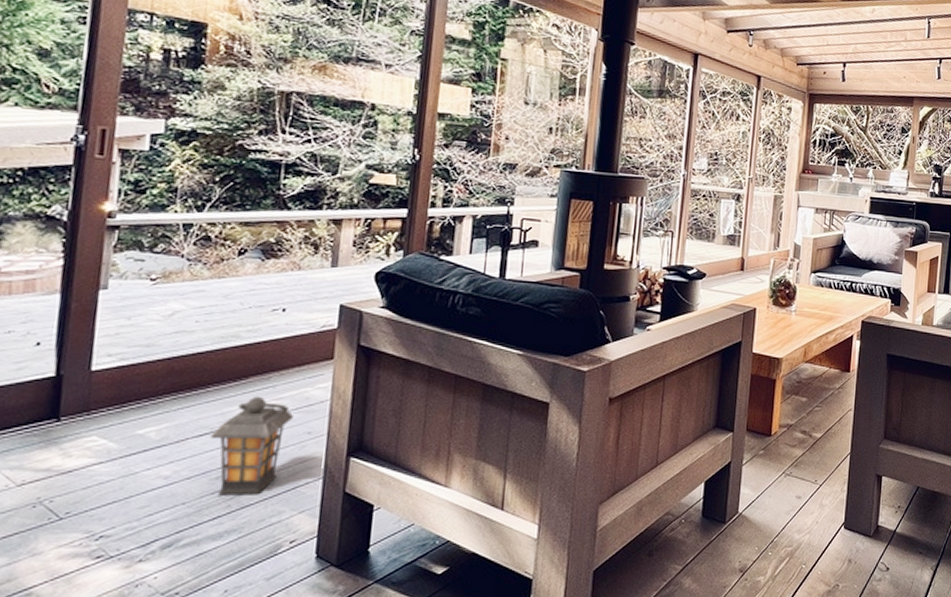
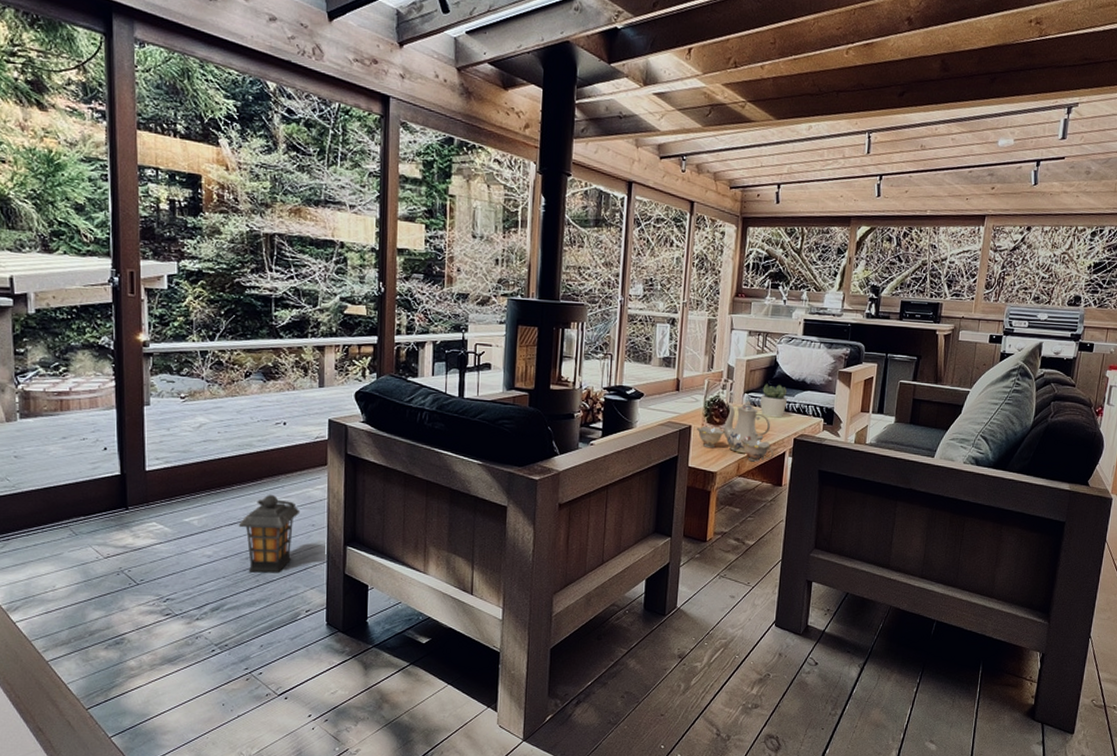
tea set: none [762,280,842,346] -> present [697,400,774,462]
succulent plant: none [827,262,855,299] -> present [760,383,788,418]

